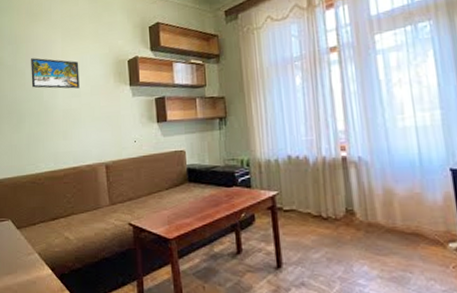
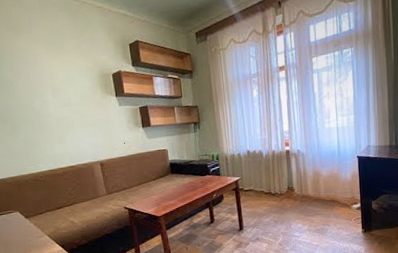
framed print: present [31,58,80,89] -> none [17,70,69,99]

